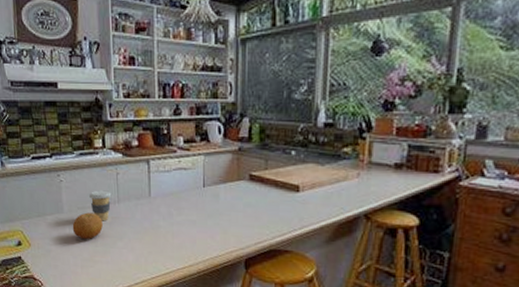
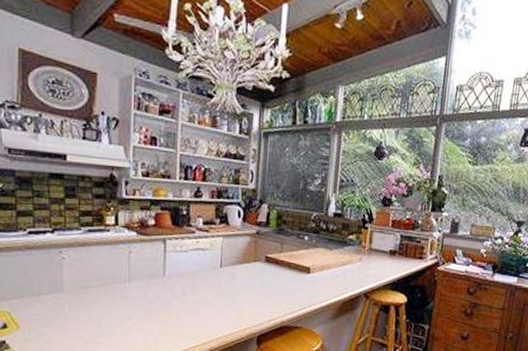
fruit: present [72,212,103,240] -> none [73,291,110,321]
coffee cup: present [89,190,112,221] -> none [96,268,122,301]

